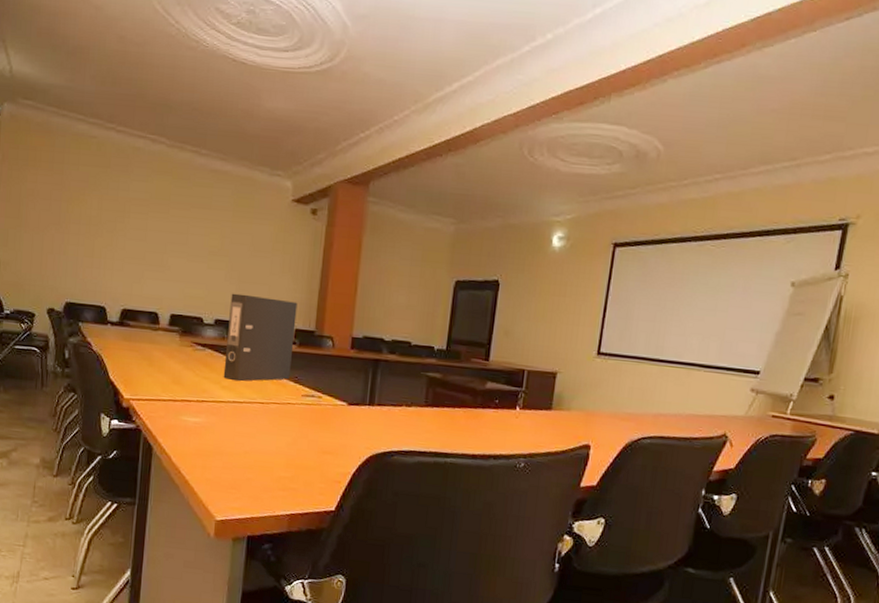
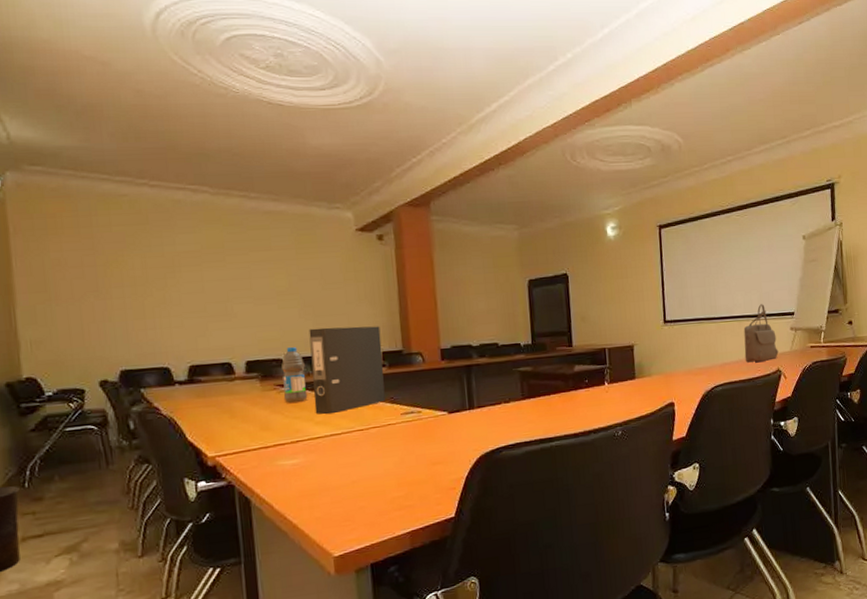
water bottle: none [197,308,222,364] -> present [281,347,308,404]
handbag: none [685,354,731,421] -> present [743,304,779,363]

